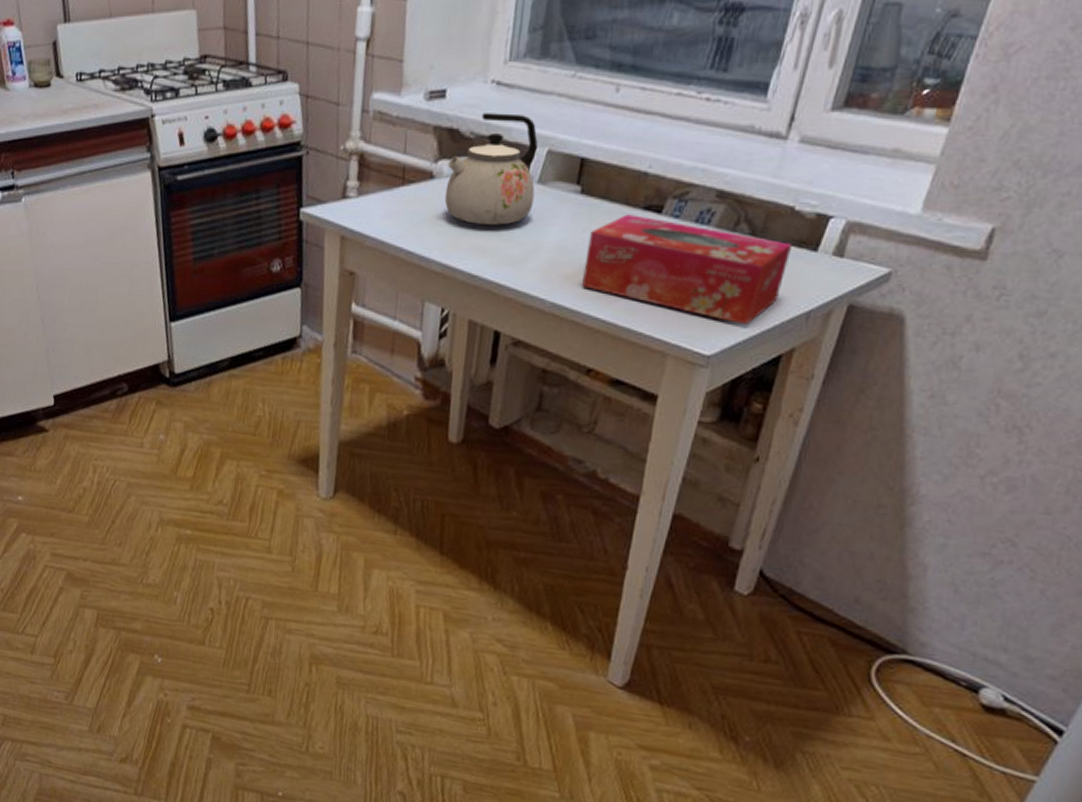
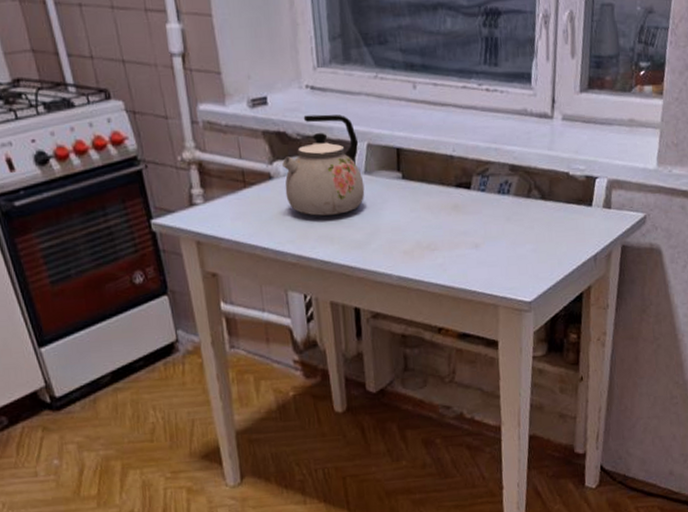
tissue box: present [582,214,793,326] -> none [416,192,574,273]

